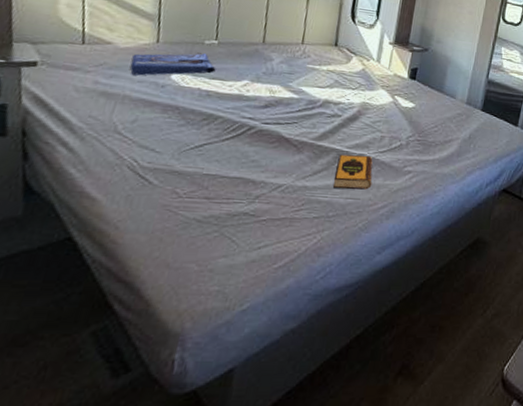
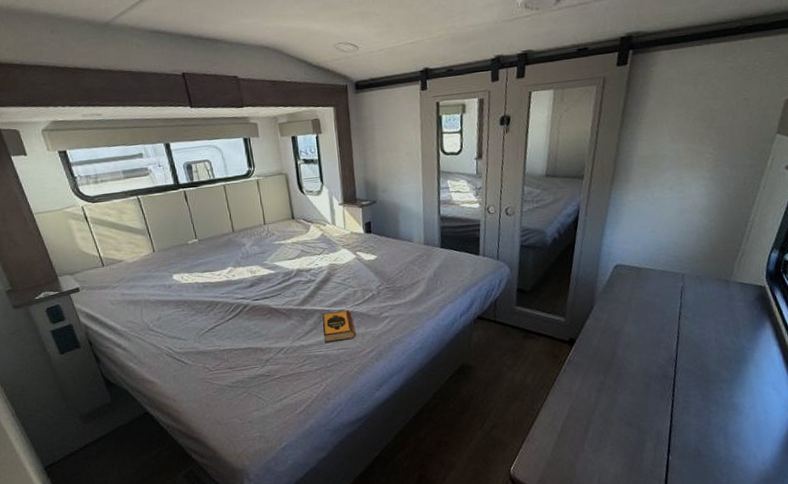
tote bag: present [130,53,216,76] -> none [140,252,204,283]

